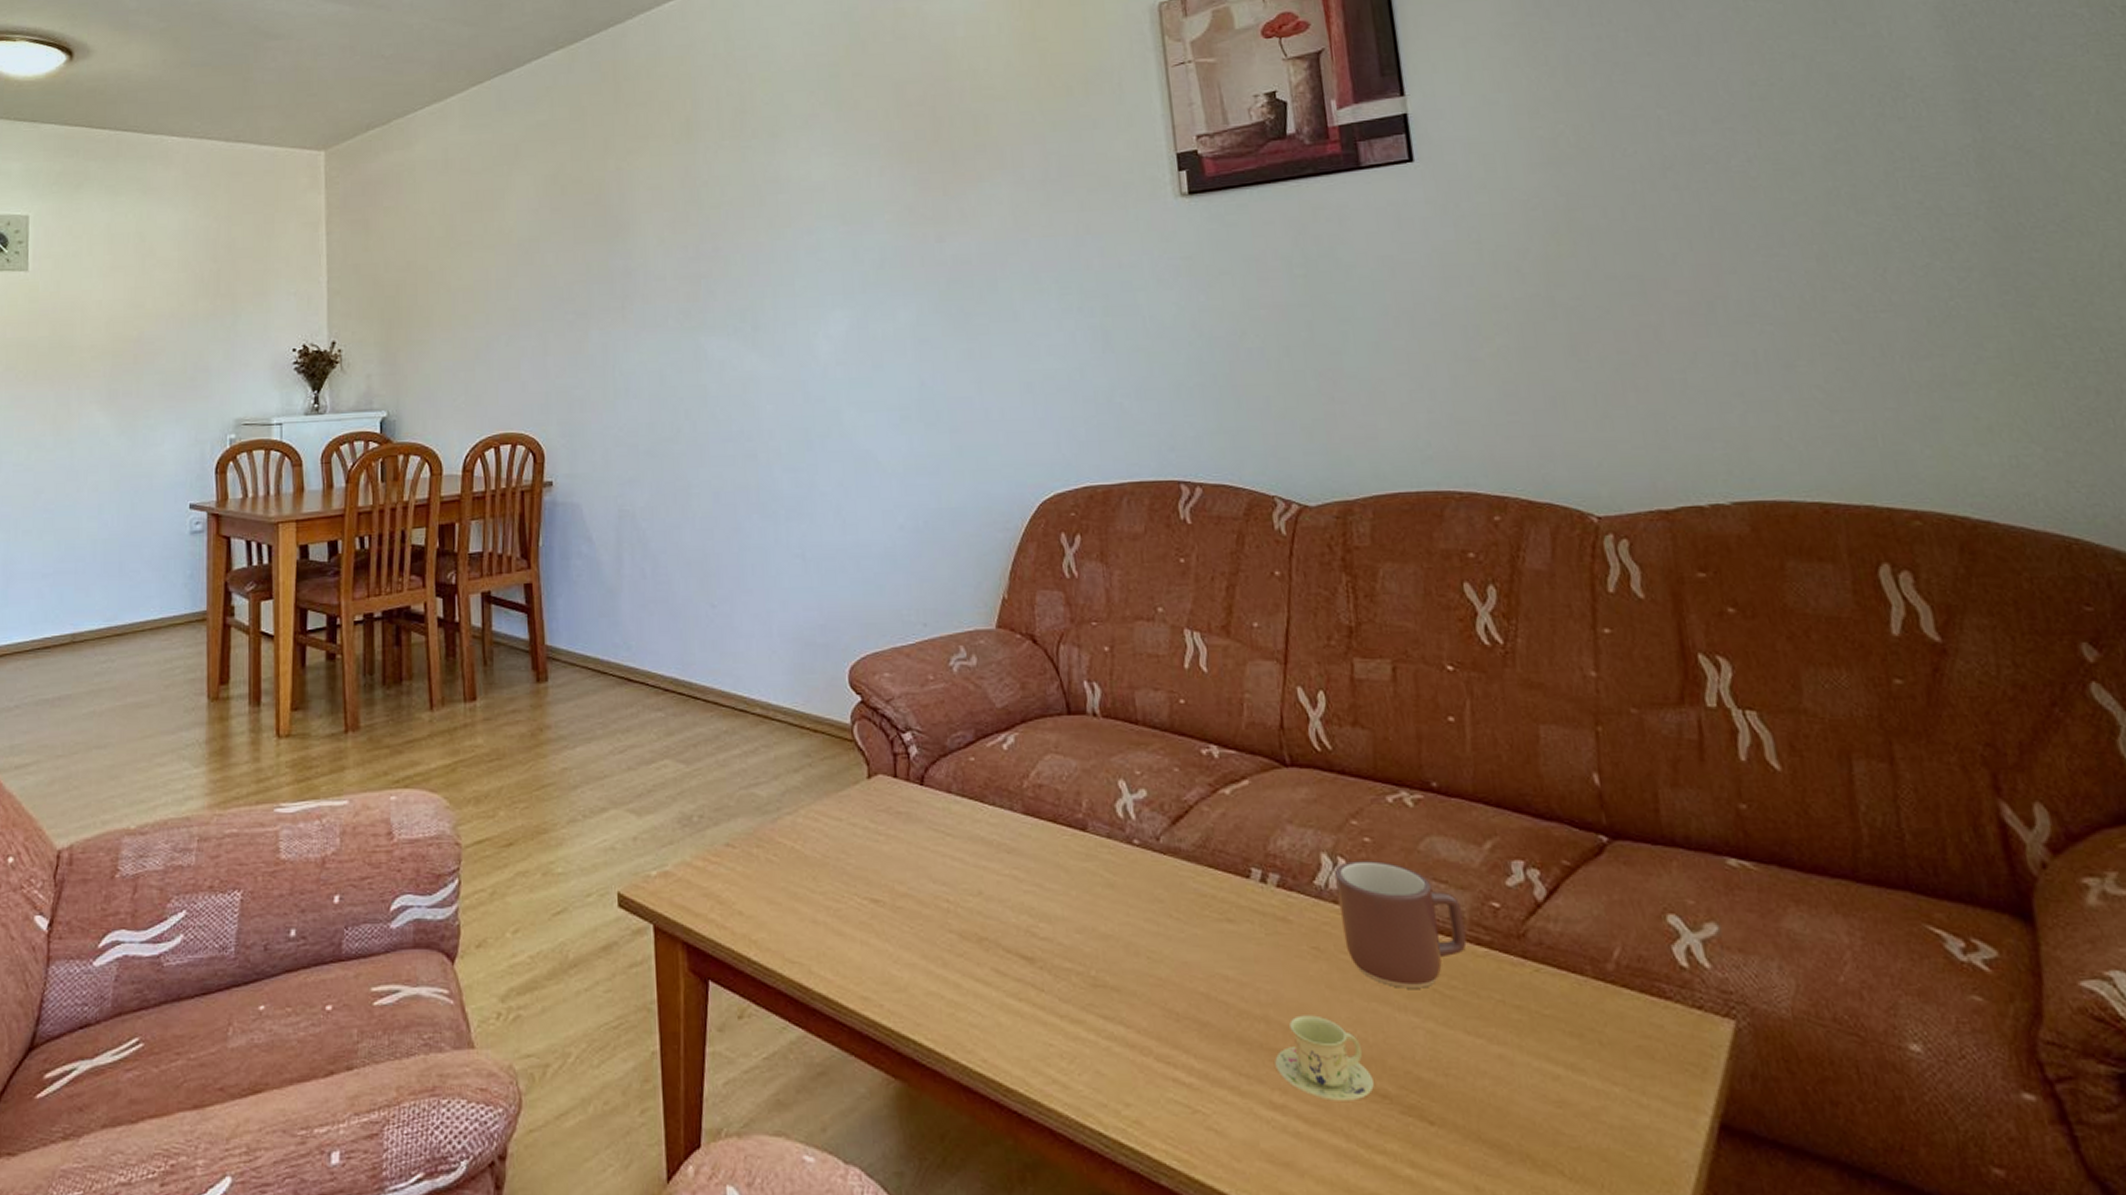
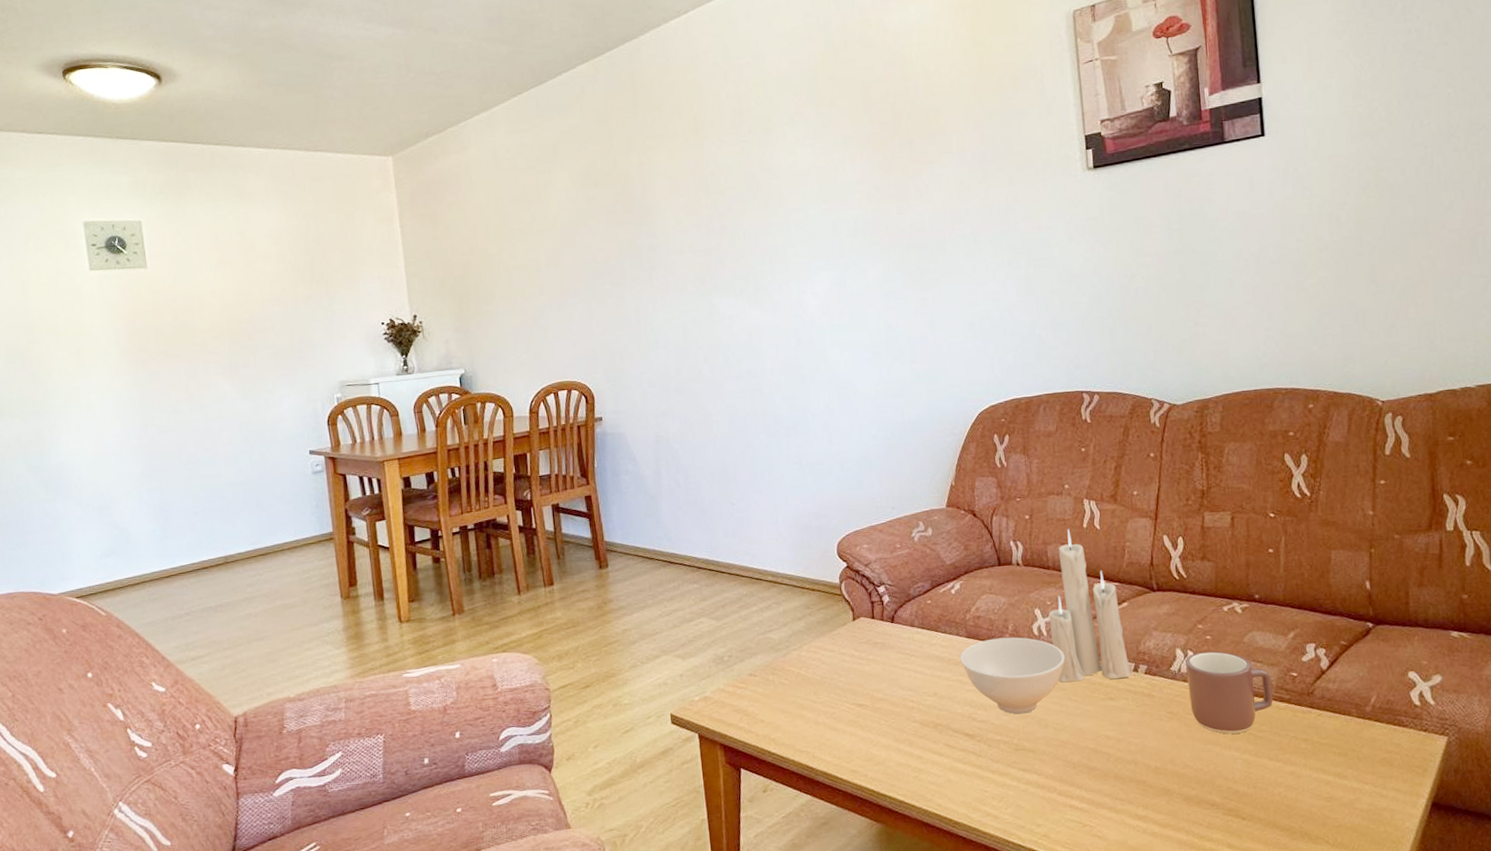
bowl: none [1014,818,1162,933] -> present [960,637,1065,714]
candle: none [1137,669,1256,892] -> present [1048,529,1131,683]
cup and saucer: present [1275,1015,1374,1101] -> none [1140,756,1206,811]

